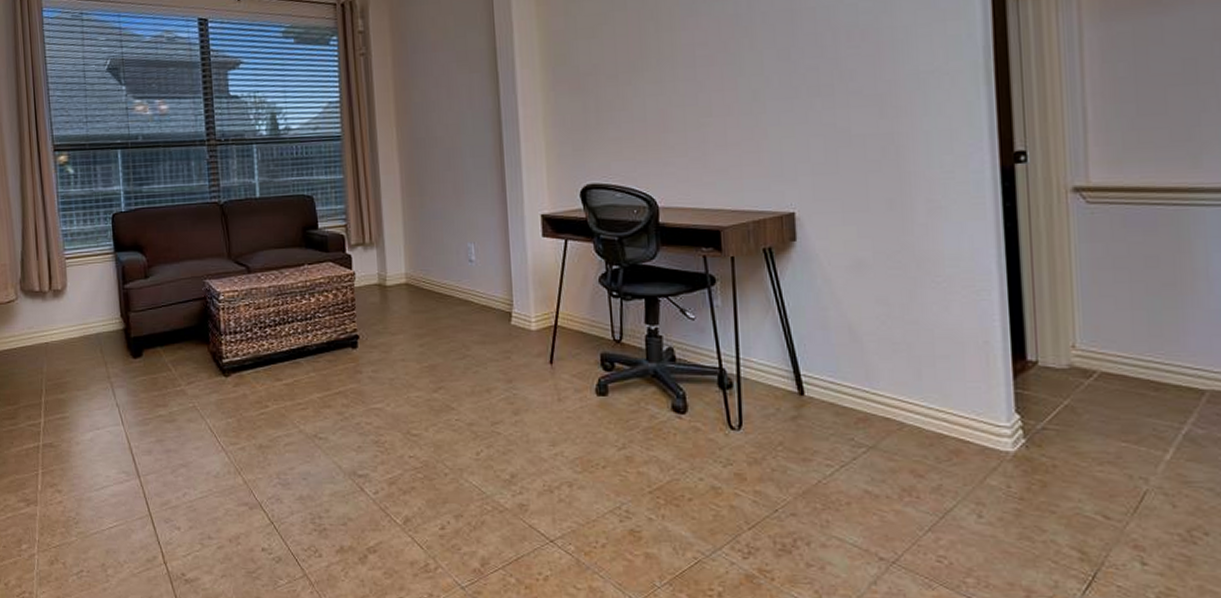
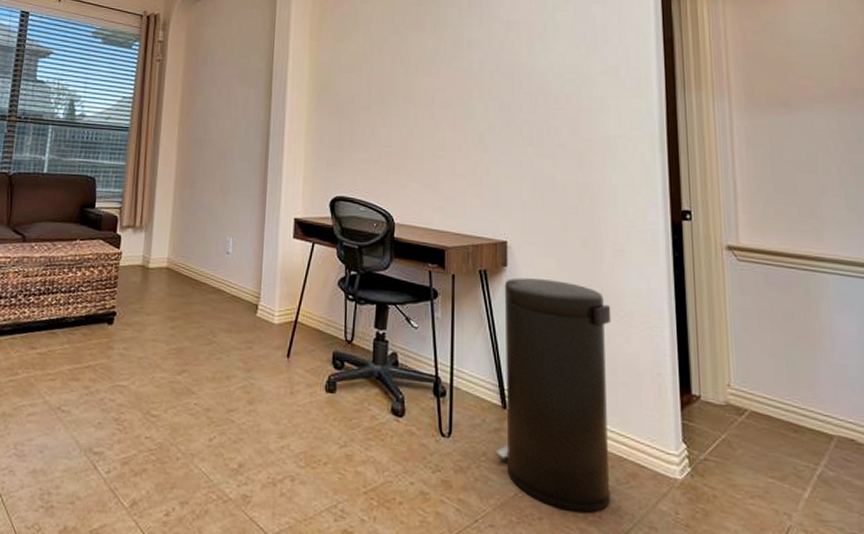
pedal bin: none [792,250,930,495] -> present [494,277,612,514]

